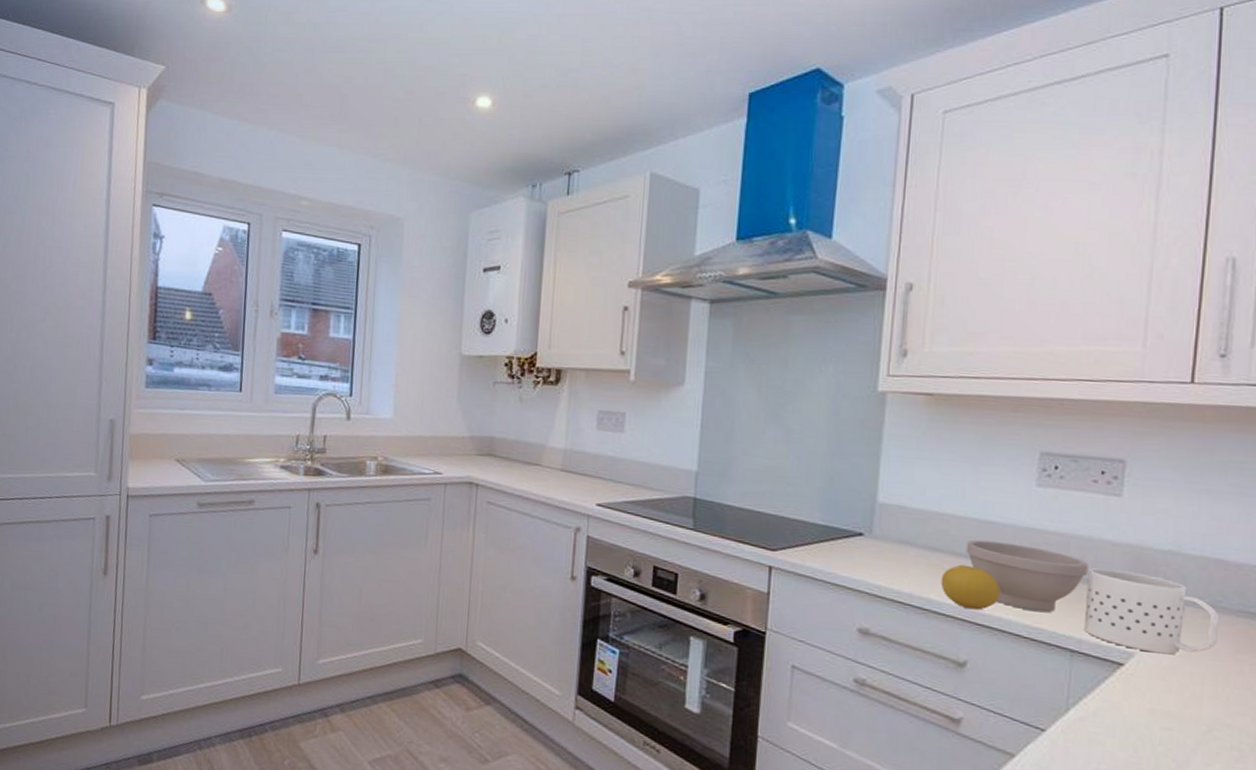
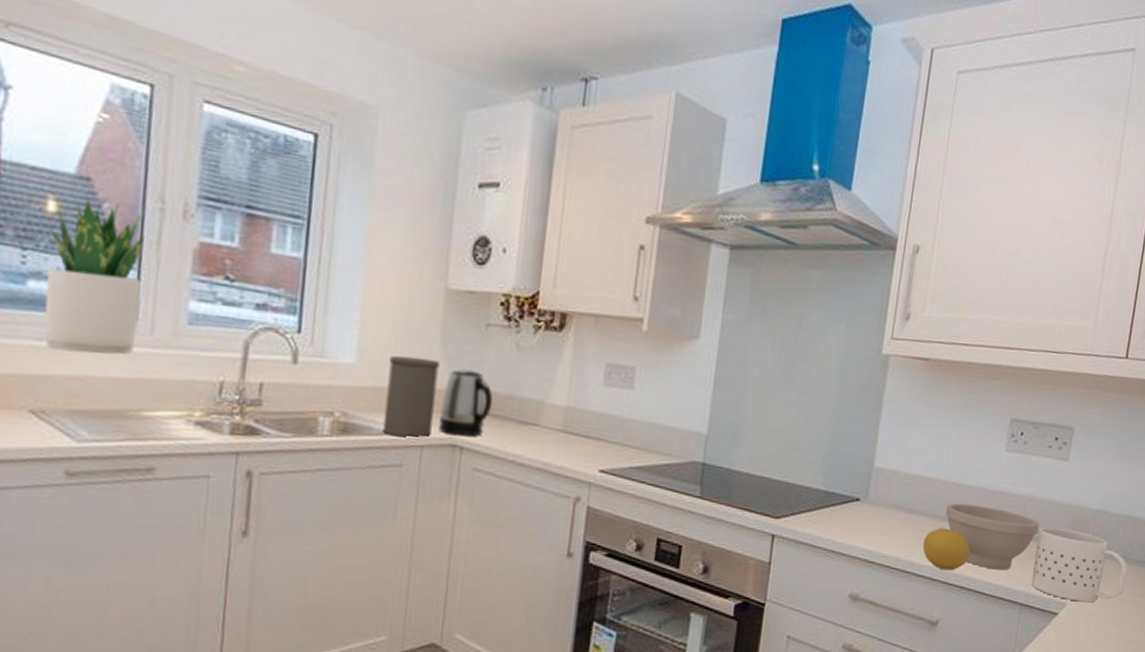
planter: none [184,309,247,418] -> present [44,200,148,355]
canister: none [414,410,458,477] -> present [382,356,441,438]
kettle: none [458,420,502,475] -> present [438,369,494,436]

